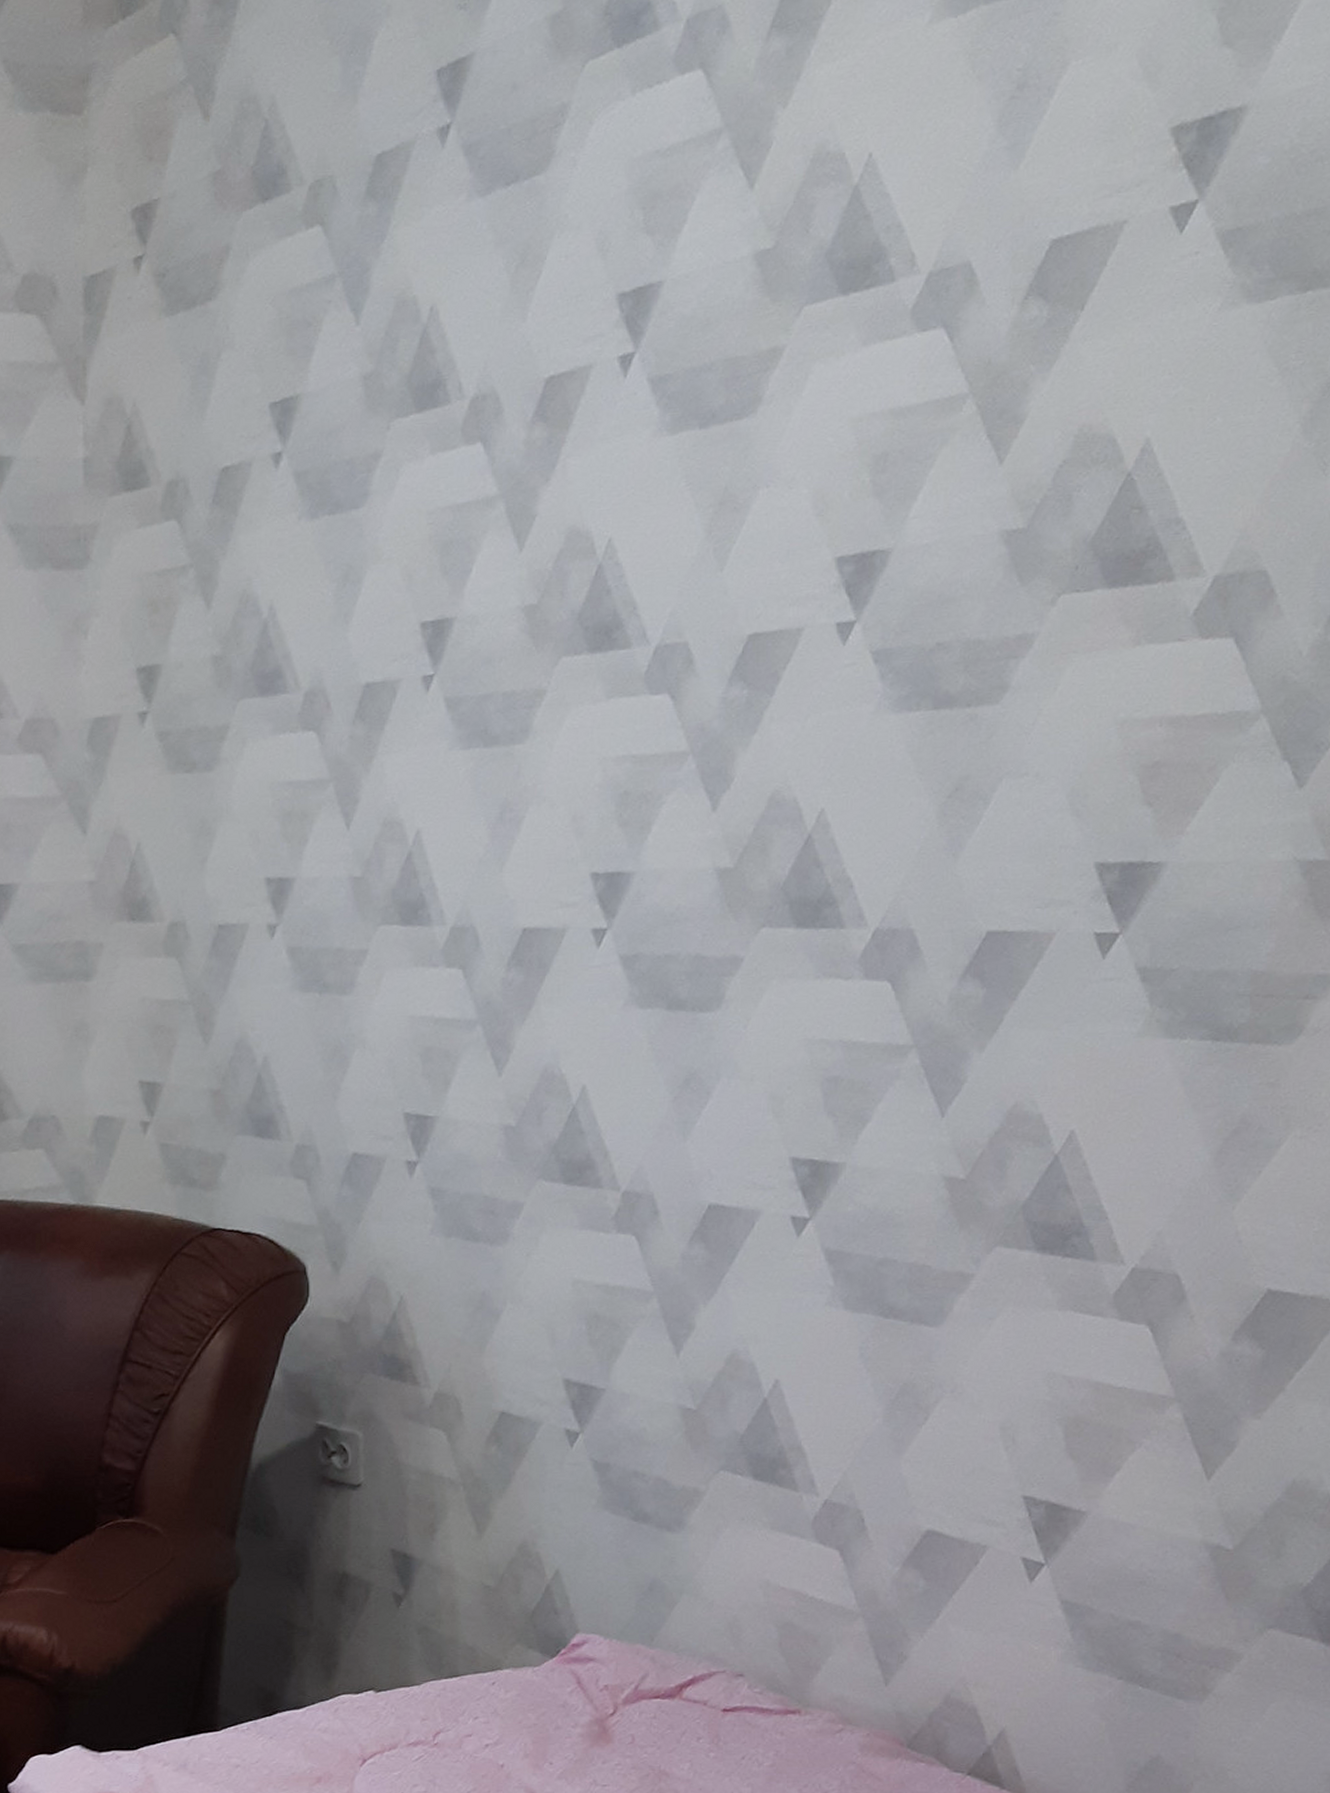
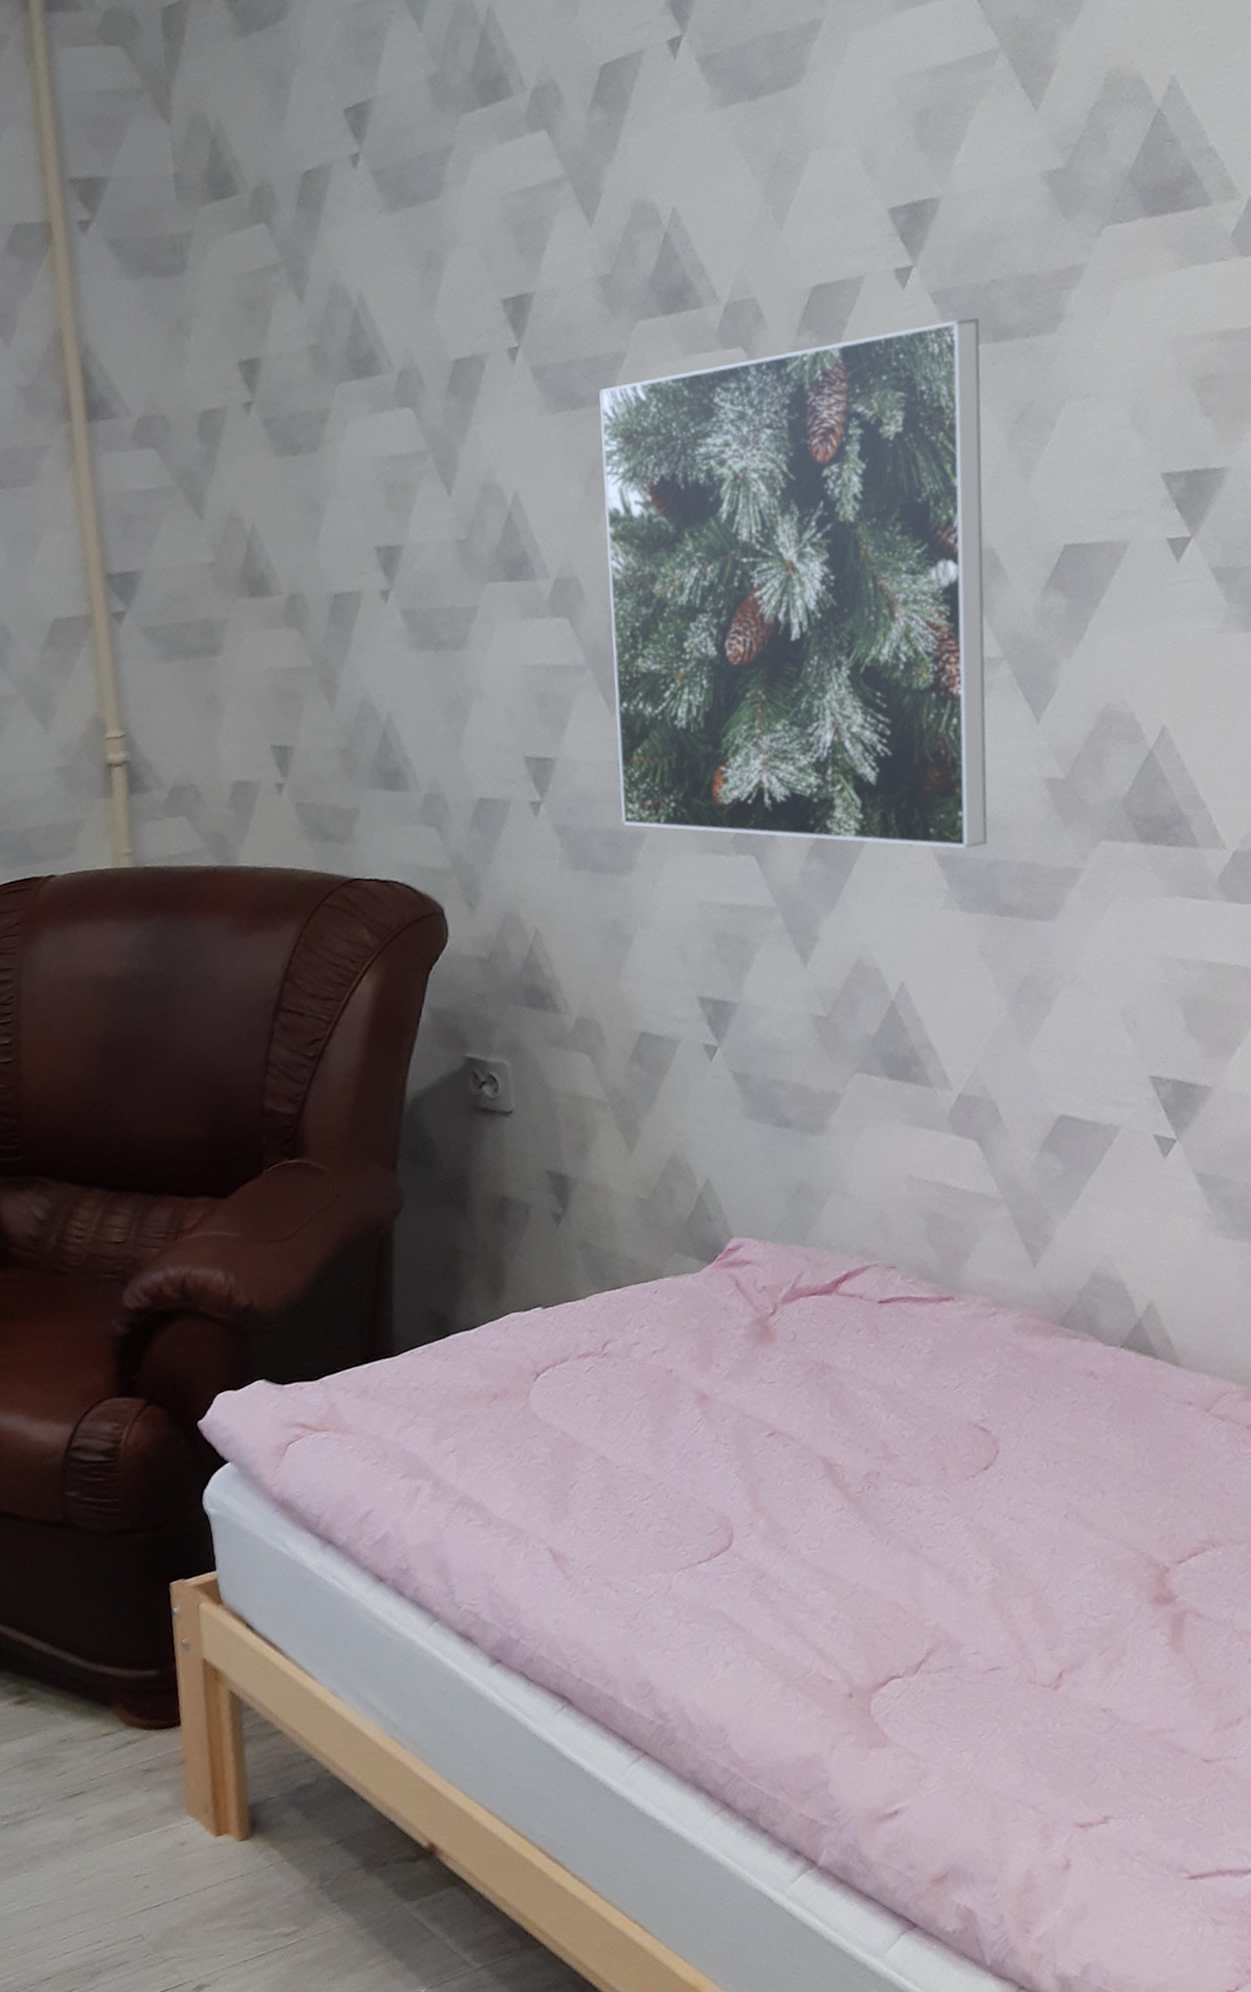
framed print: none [500,681,921,1244] -> present [599,318,988,849]

